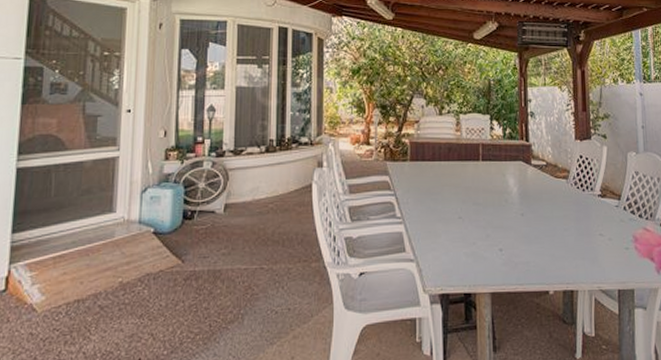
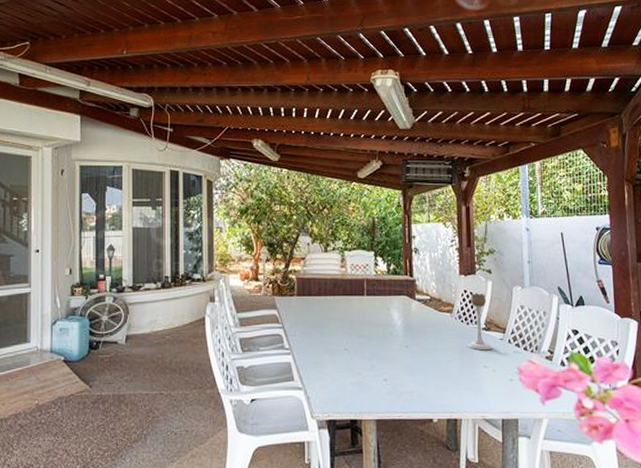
candle holder: none [583,158,609,218] -> present [467,293,493,351]

